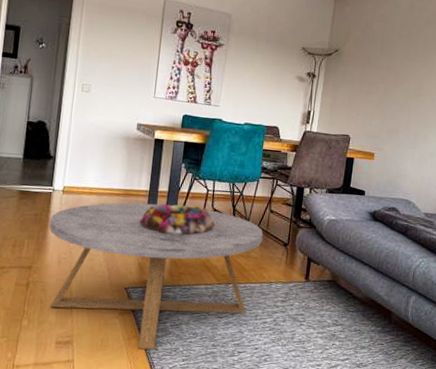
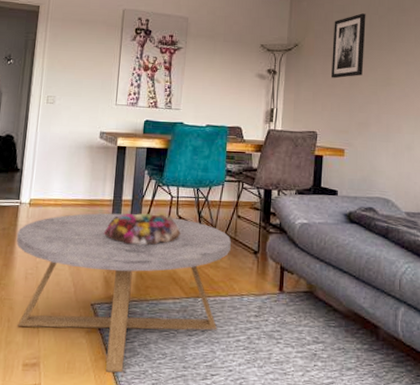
wall art: none [367,24,405,86] -> present [330,13,366,79]

